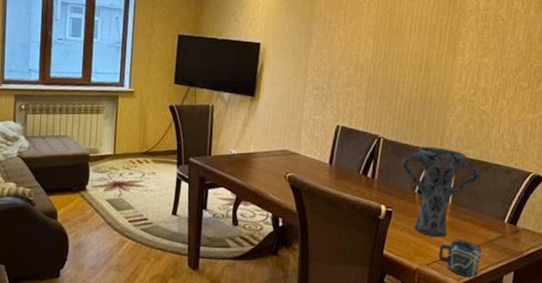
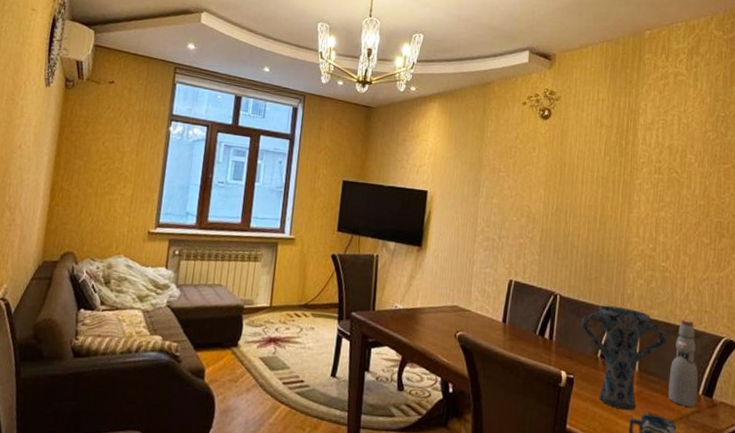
bottle: none [476,157,506,234] -> present [668,319,698,407]

